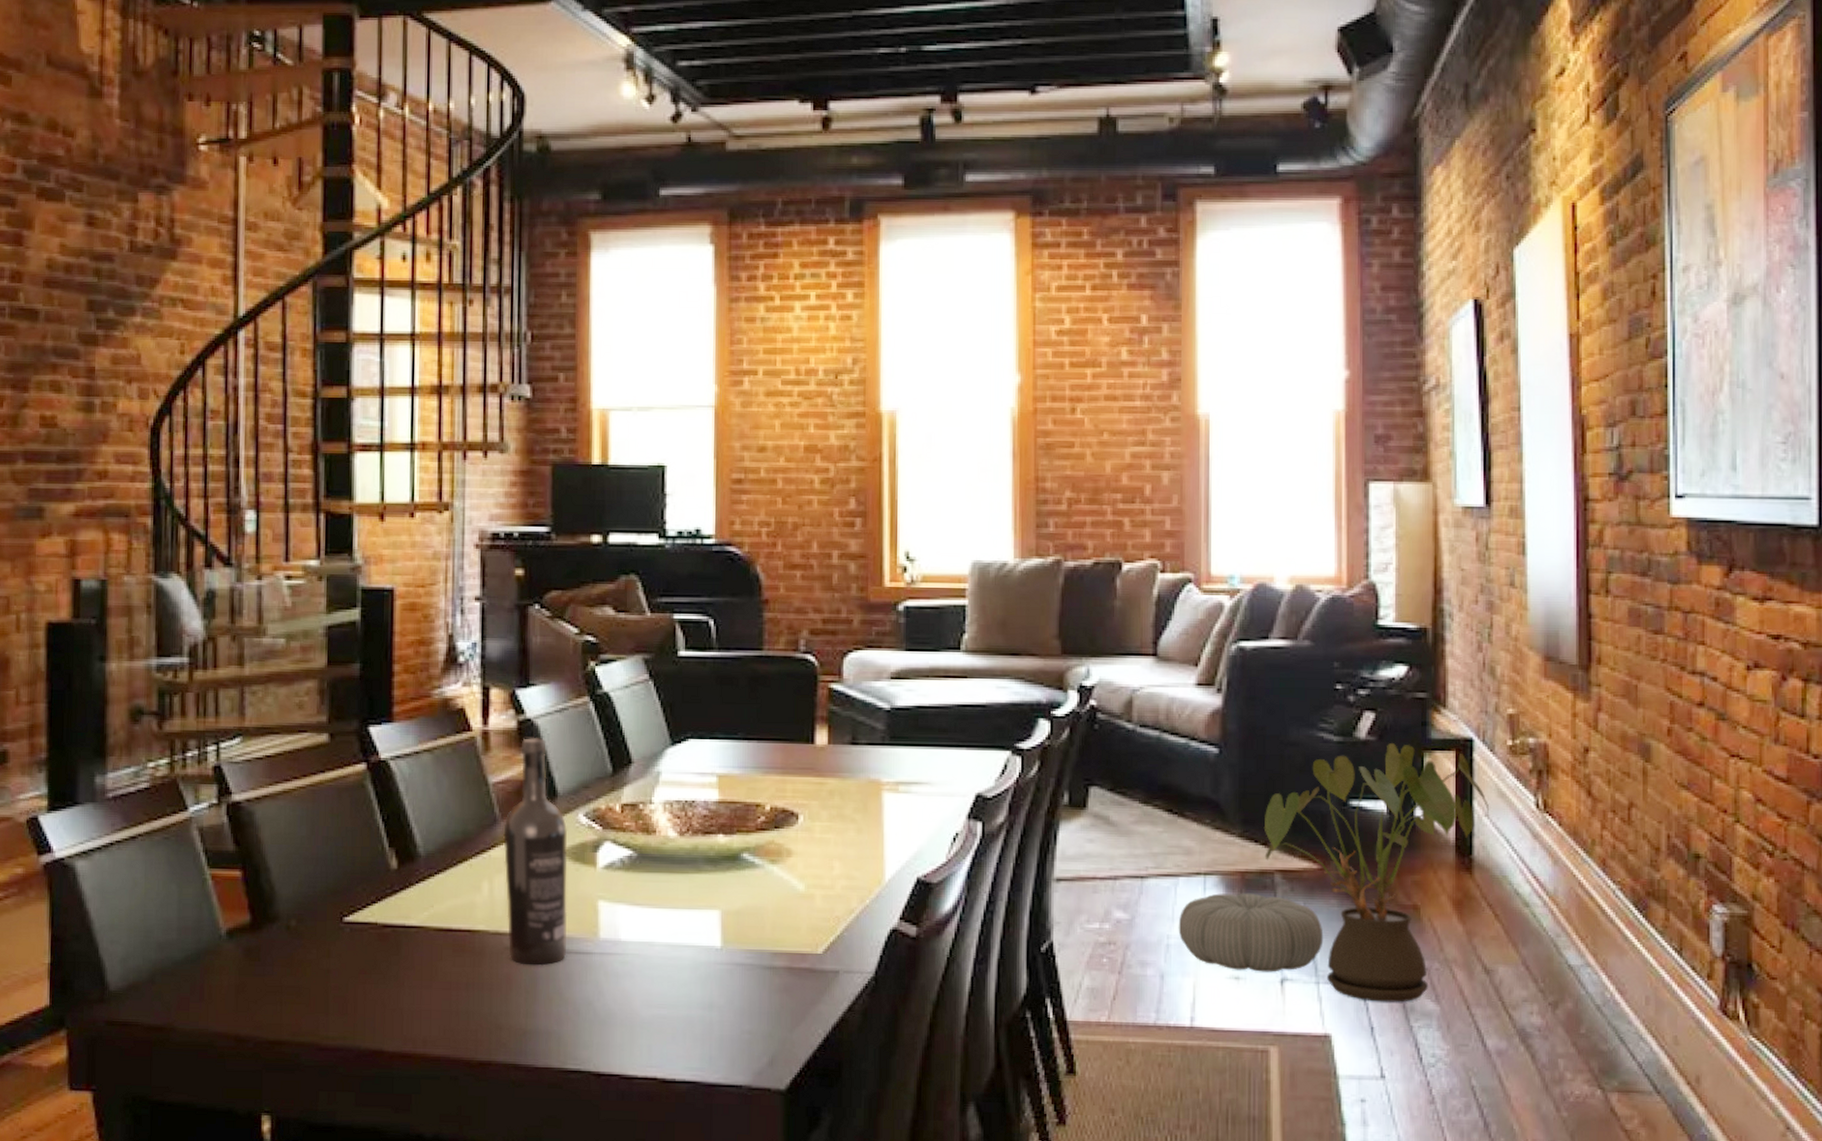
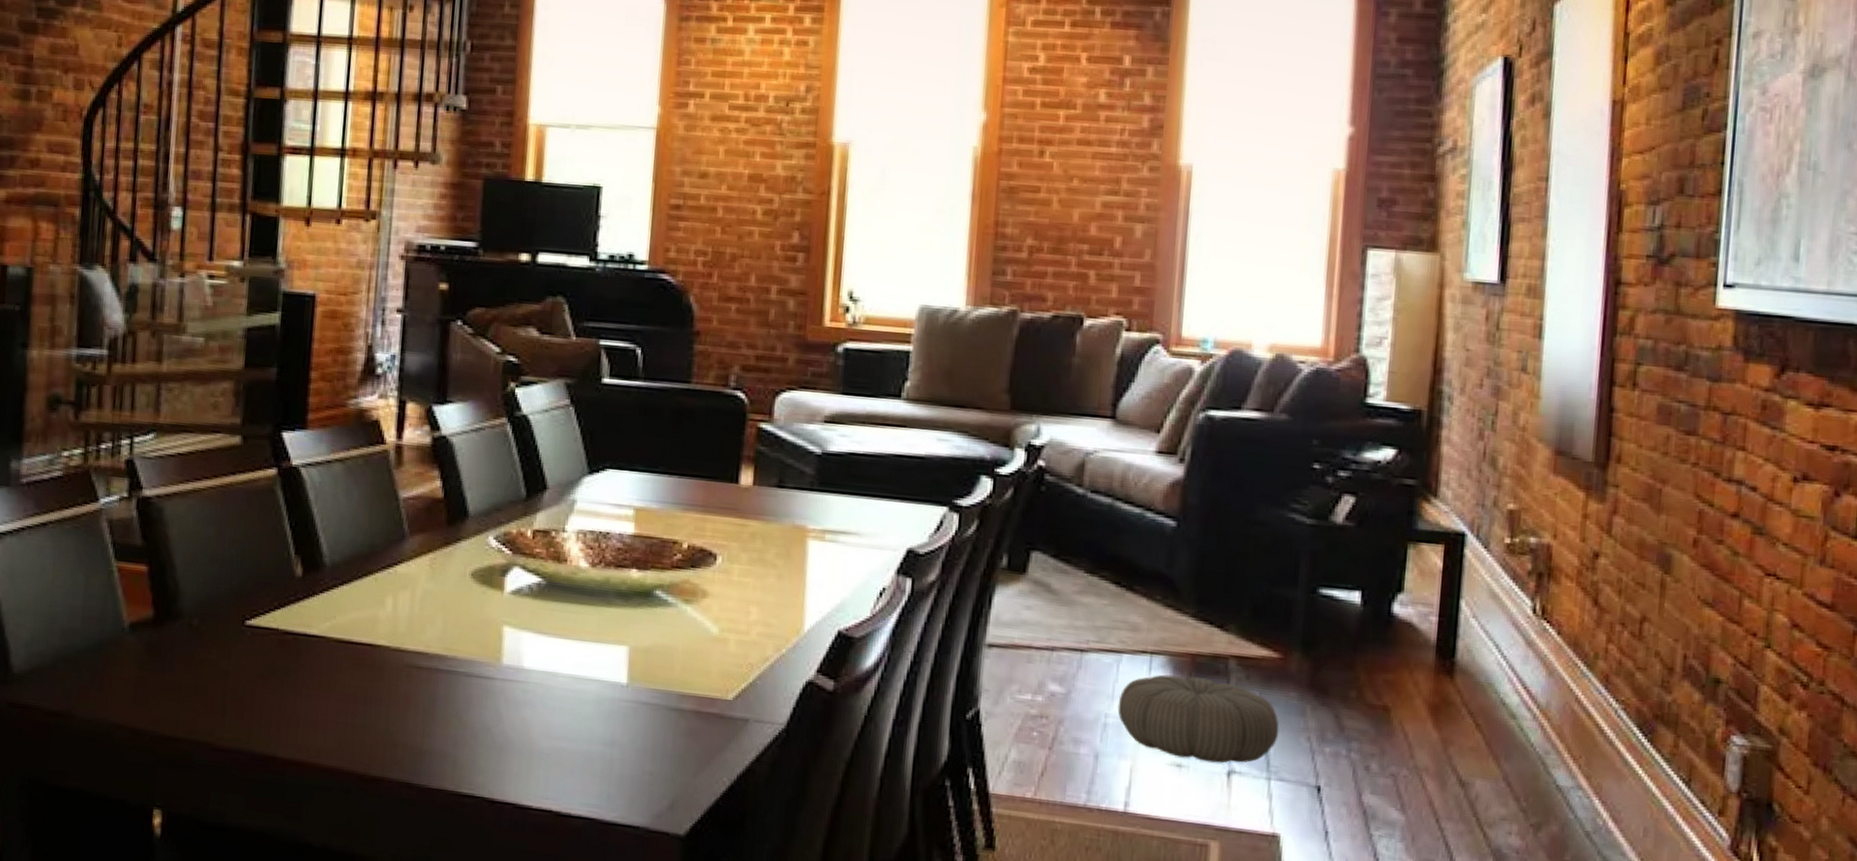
wine bottle: present [503,738,568,966] -> none [408,455,477,687]
house plant: present [1263,743,1490,1002] -> none [1219,531,1479,808]

